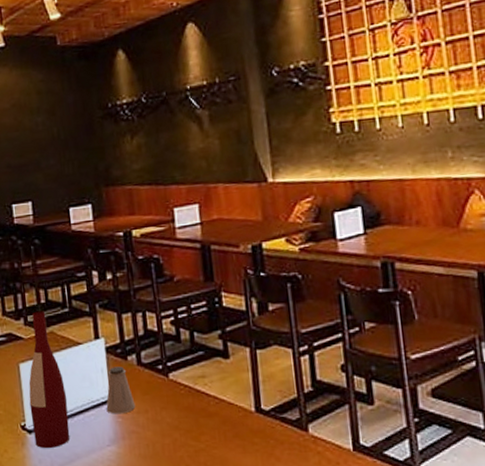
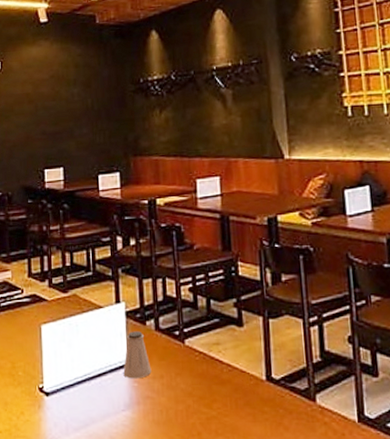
wine bottle: present [28,311,70,449] -> none [48,273,86,412]

